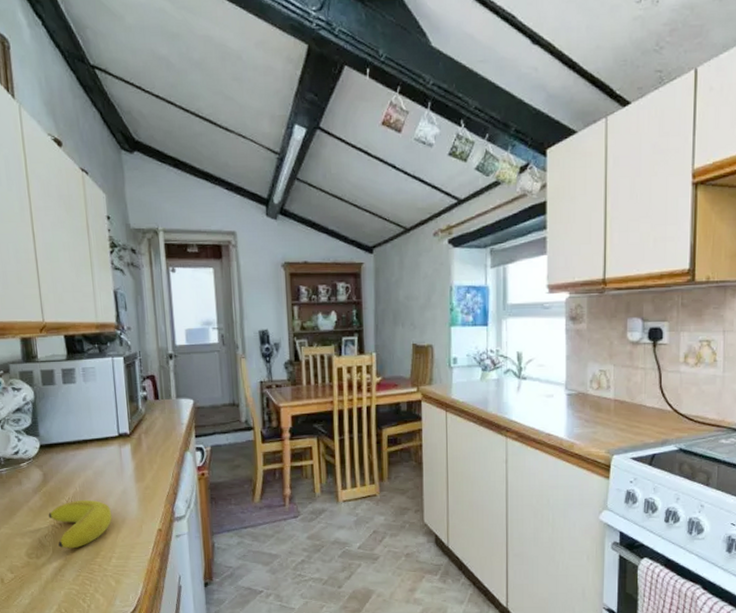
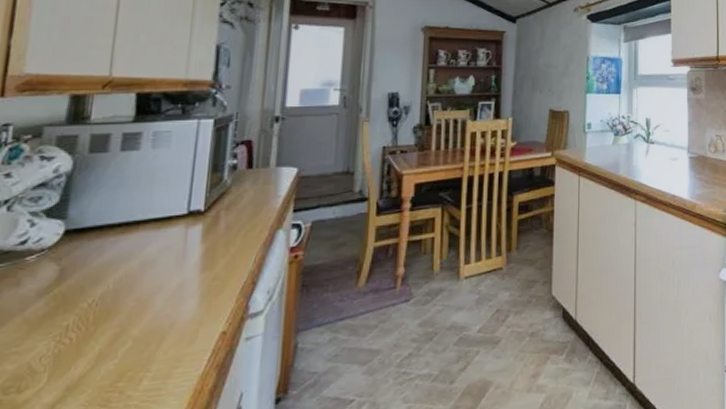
fruit: present [48,499,112,549] -> none [53,300,157,374]

